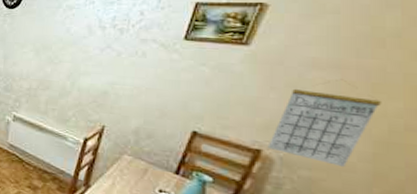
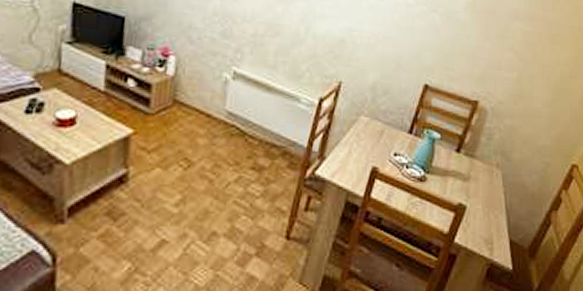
calendar: present [267,79,381,167] -> none [483,30,557,113]

